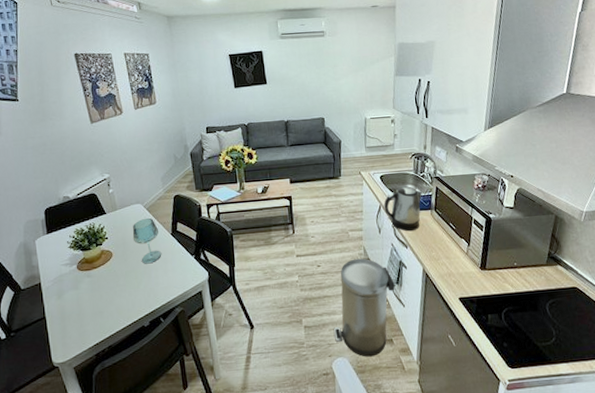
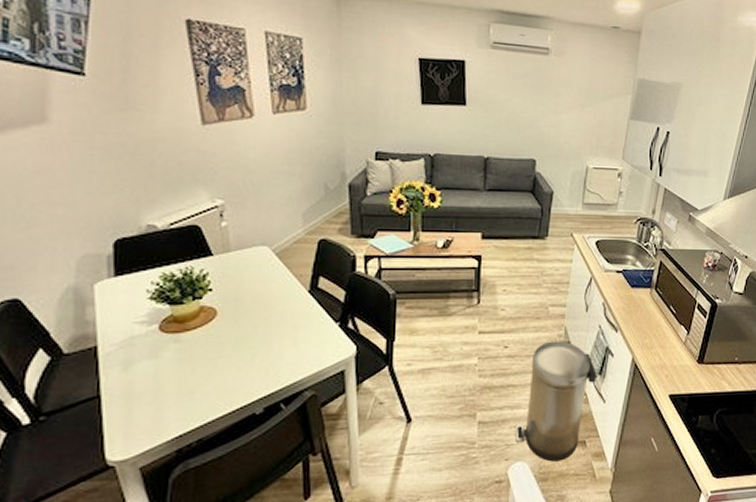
wine glass: present [132,218,162,264] -> none [250,266,292,330]
kettle: present [384,186,422,232] -> none [596,257,643,312]

